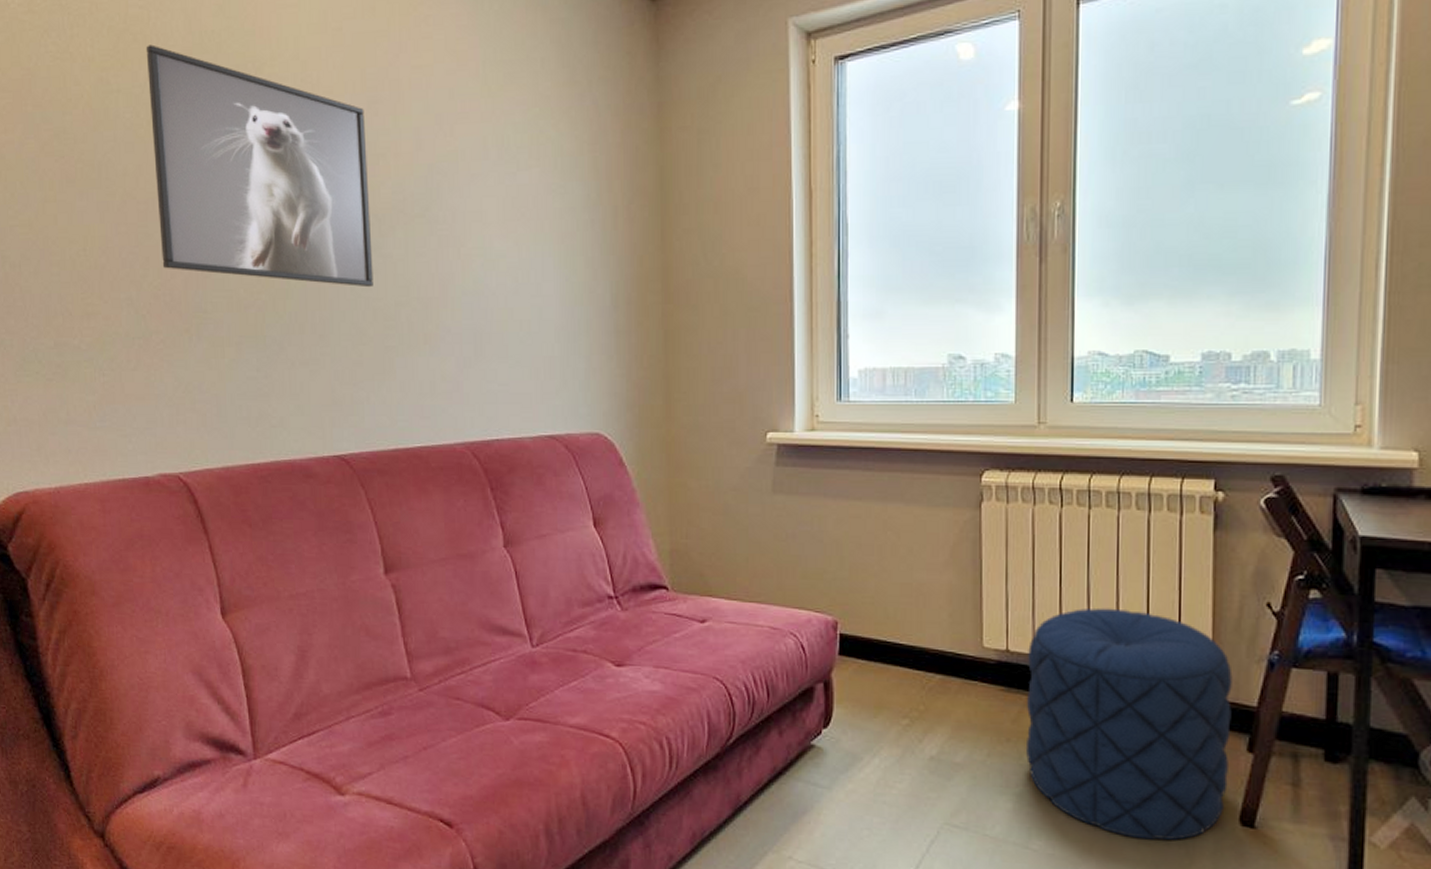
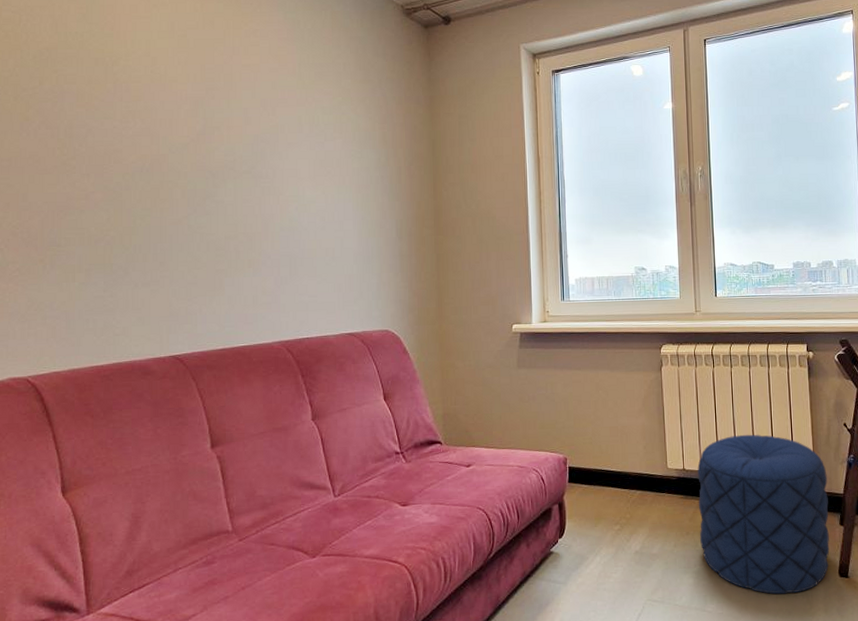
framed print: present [145,44,373,288] -> none [16,40,207,226]

